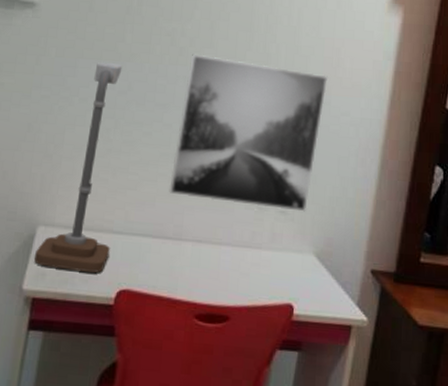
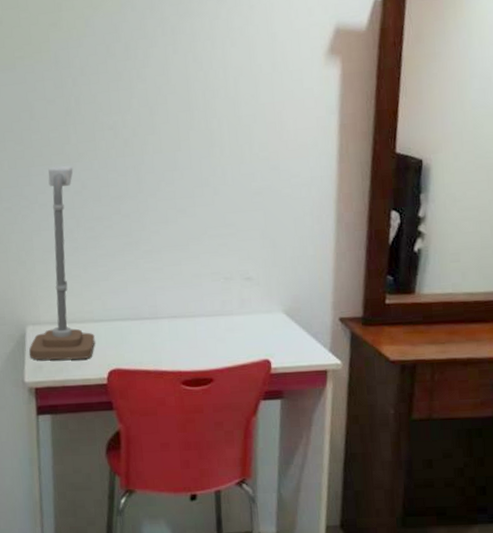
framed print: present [169,53,328,212] -> none [136,140,274,279]

